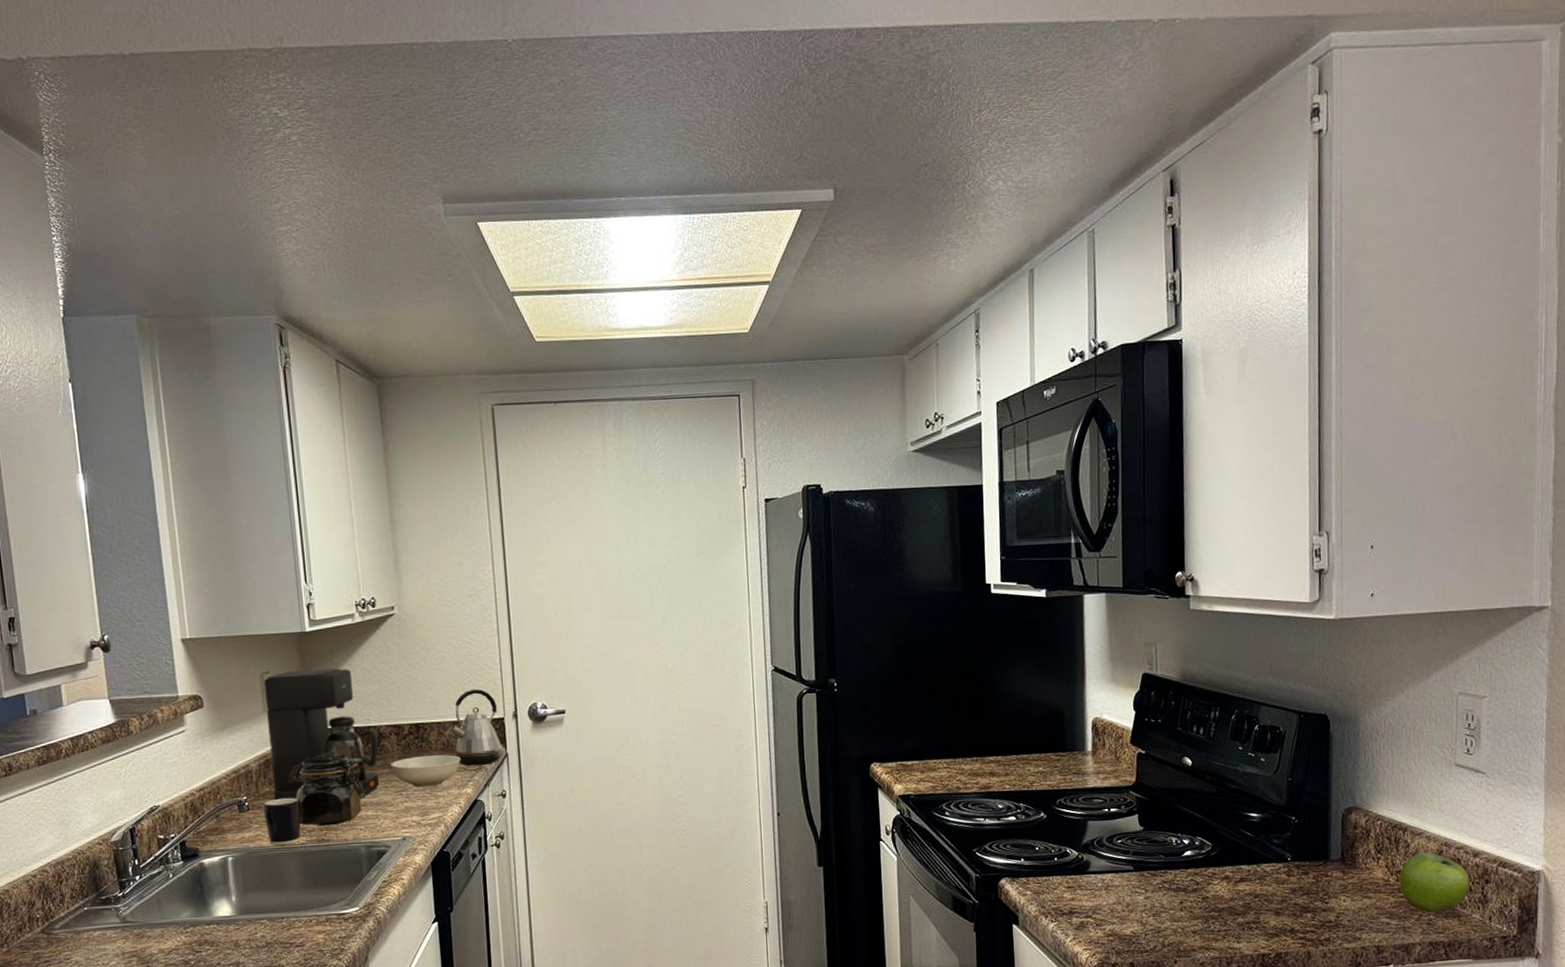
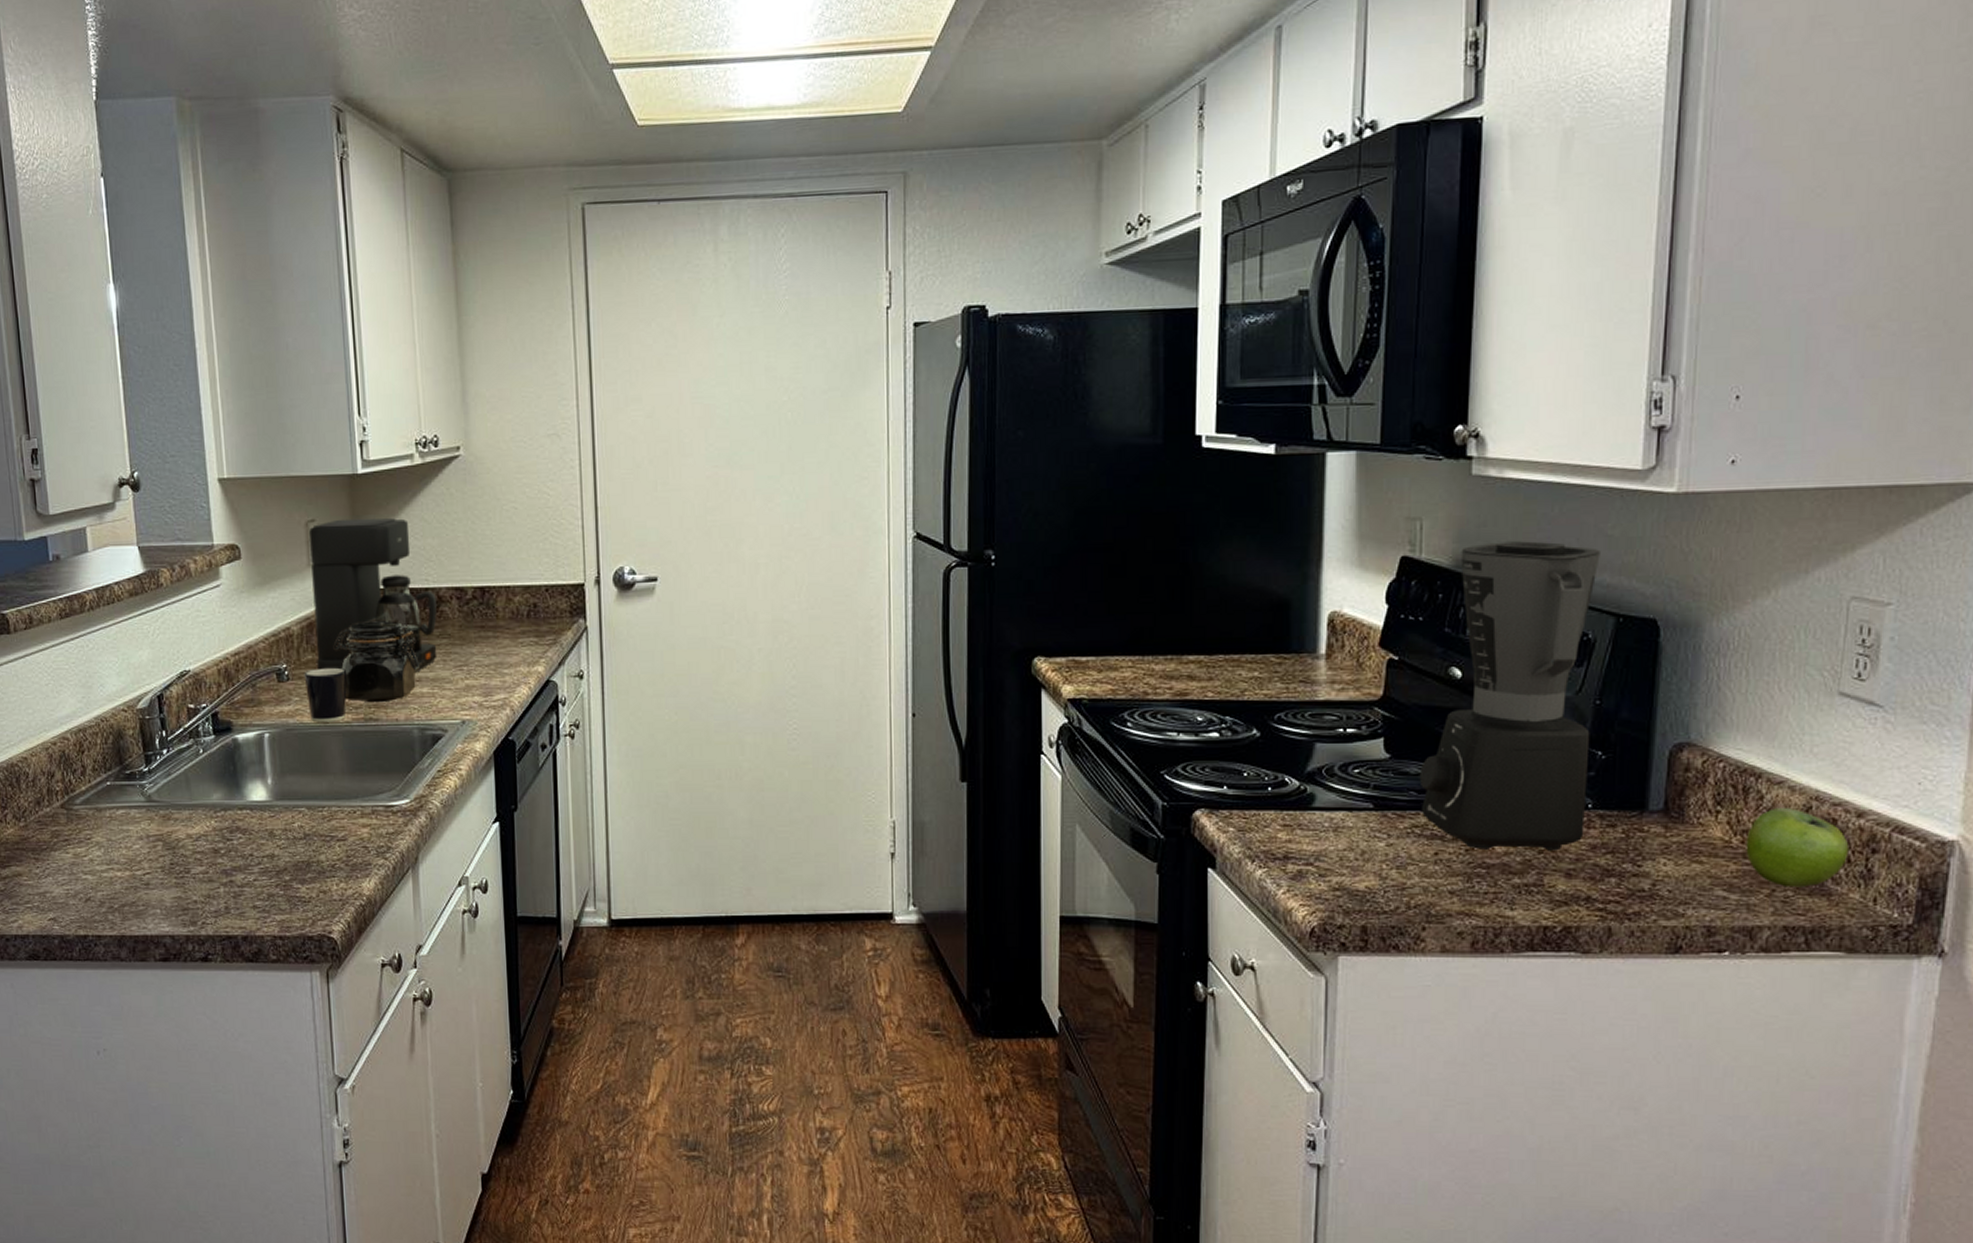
bowl: present [391,754,461,788] -> none [451,625,532,663]
kettle: present [448,689,504,766] -> none [519,548,583,639]
blender: none [1165,658,1287,898] -> present [1419,541,1600,851]

